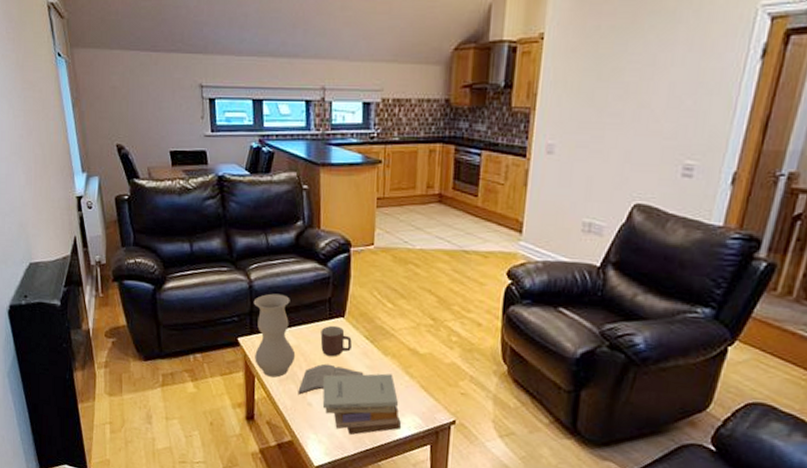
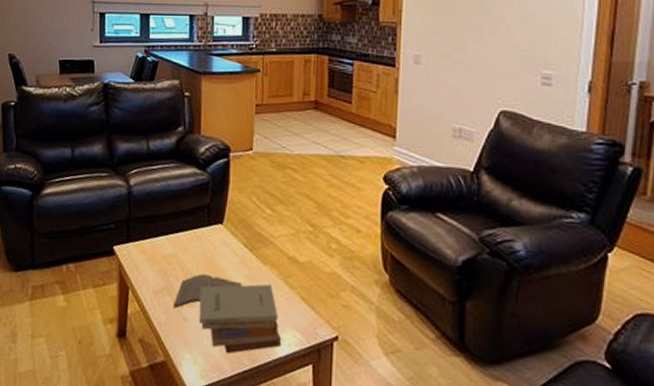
vase: present [253,293,296,378] -> none [130,199,172,290]
mug: present [320,325,352,358] -> none [198,232,230,267]

